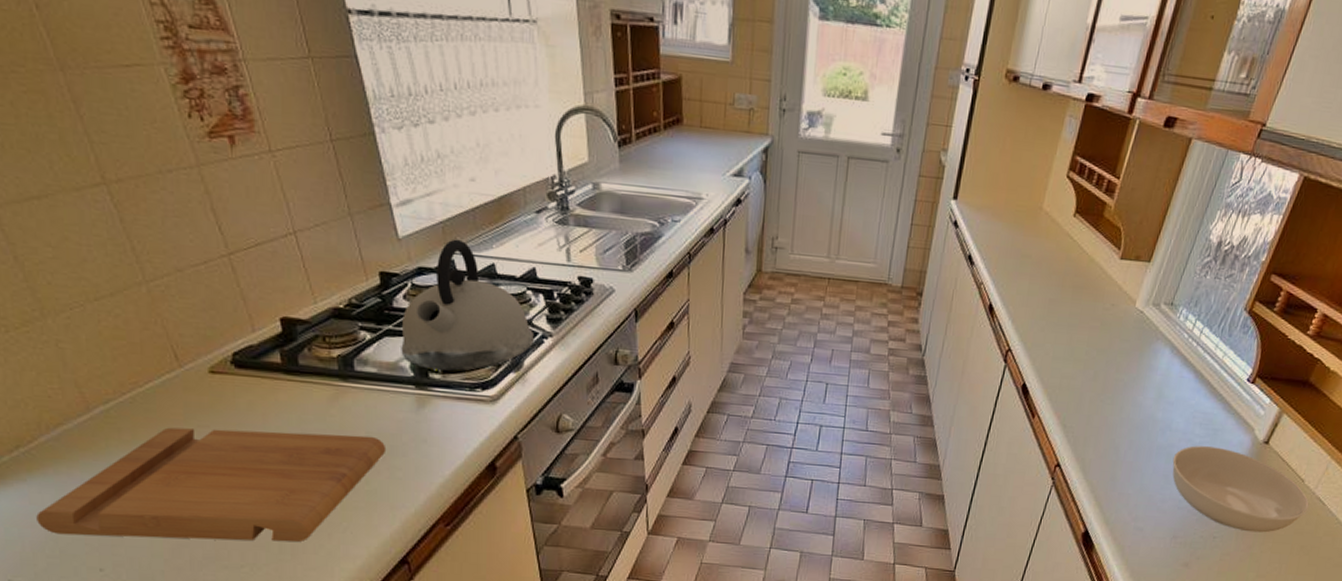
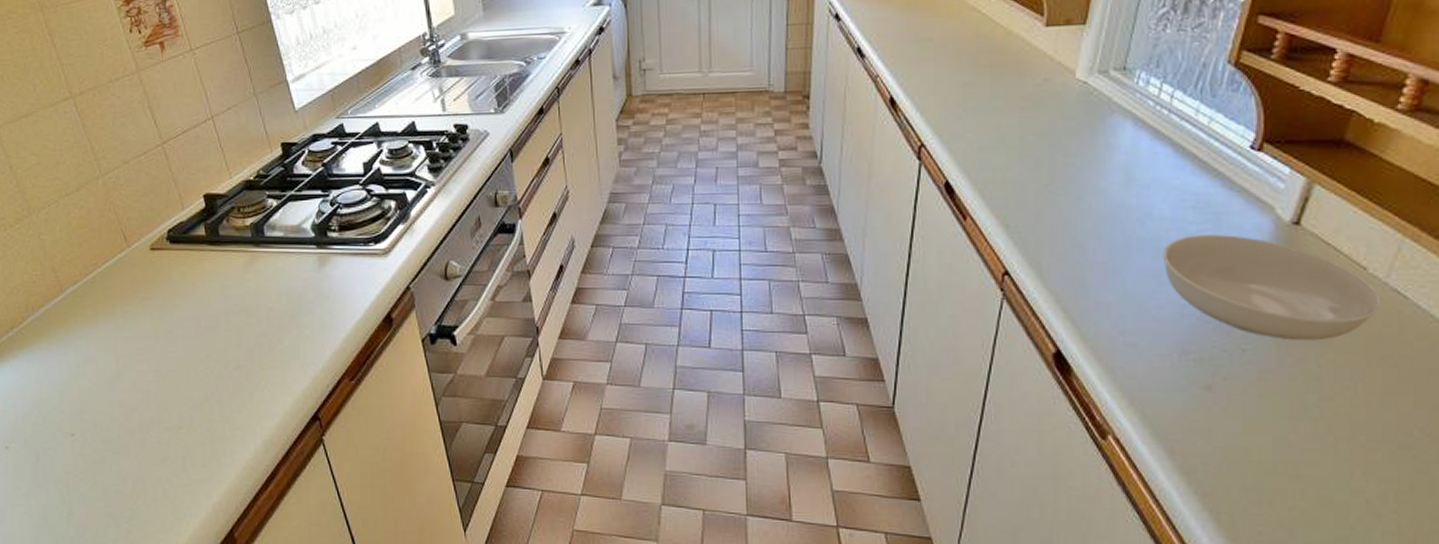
cutting board: present [36,427,387,542] -> none [25,297,295,404]
kettle: present [401,239,535,371] -> none [302,104,419,228]

